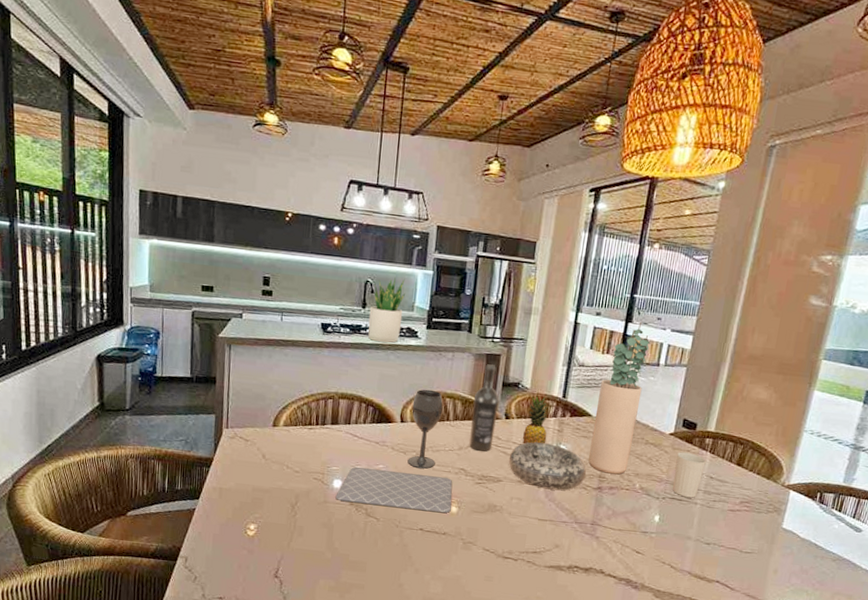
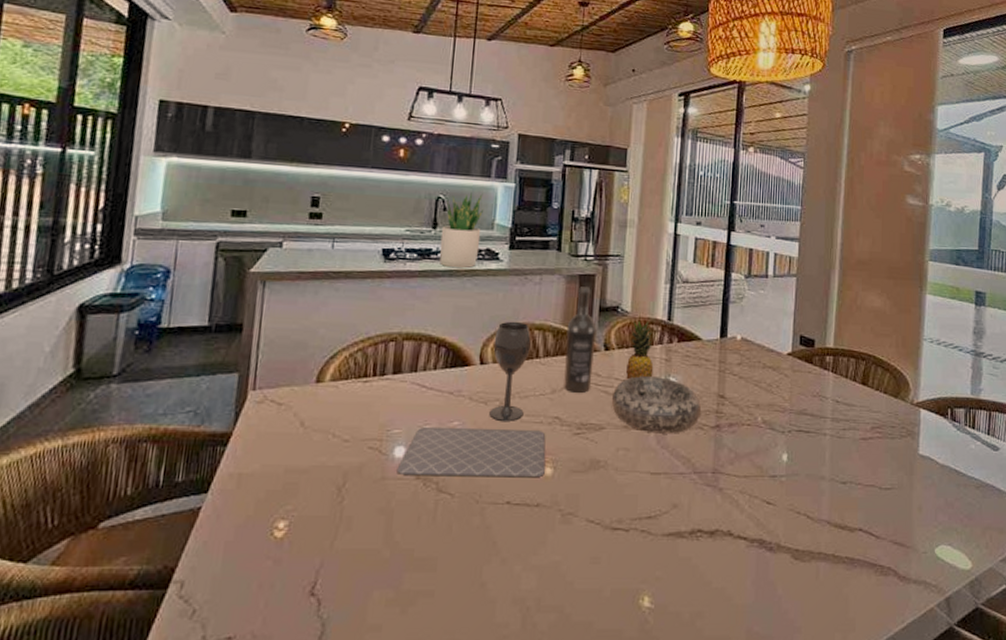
vase: present [588,321,651,475] -> none [703,229,756,408]
cup: present [672,452,706,498] -> none [797,374,829,428]

